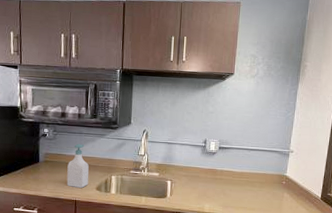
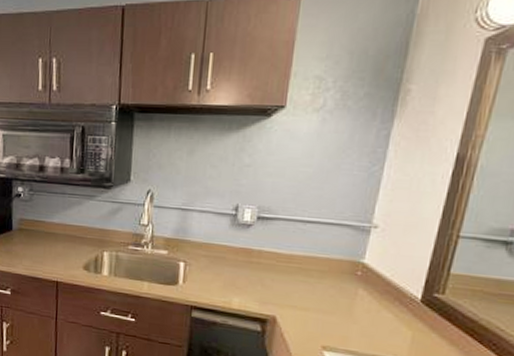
soap bottle: present [66,143,89,189] -> none [46,207,75,267]

